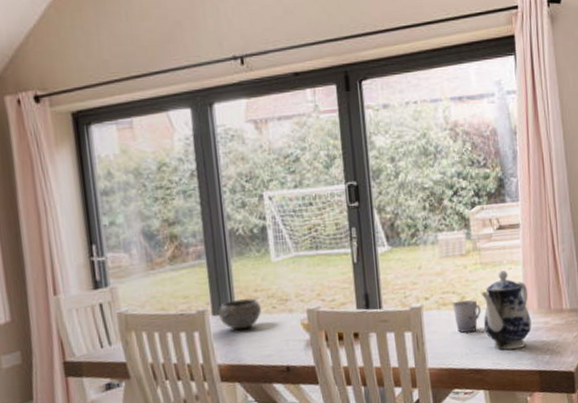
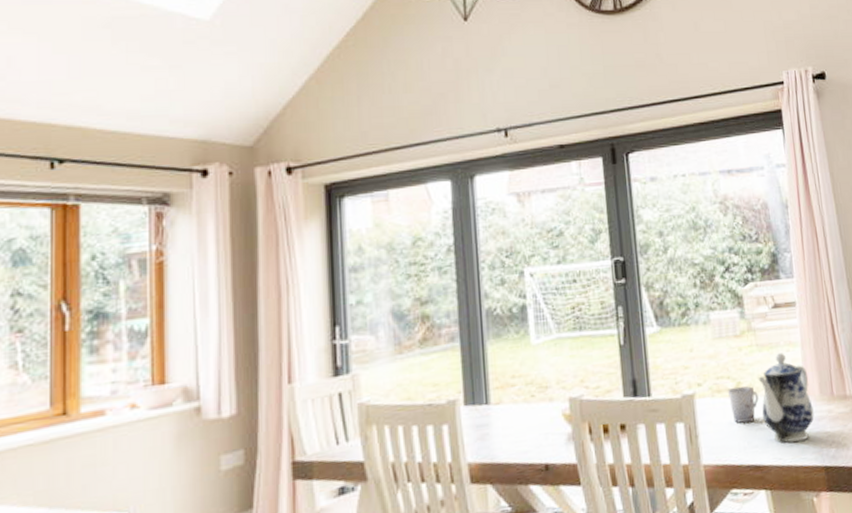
bowl: present [218,298,261,329] -> none [471,386,518,422]

